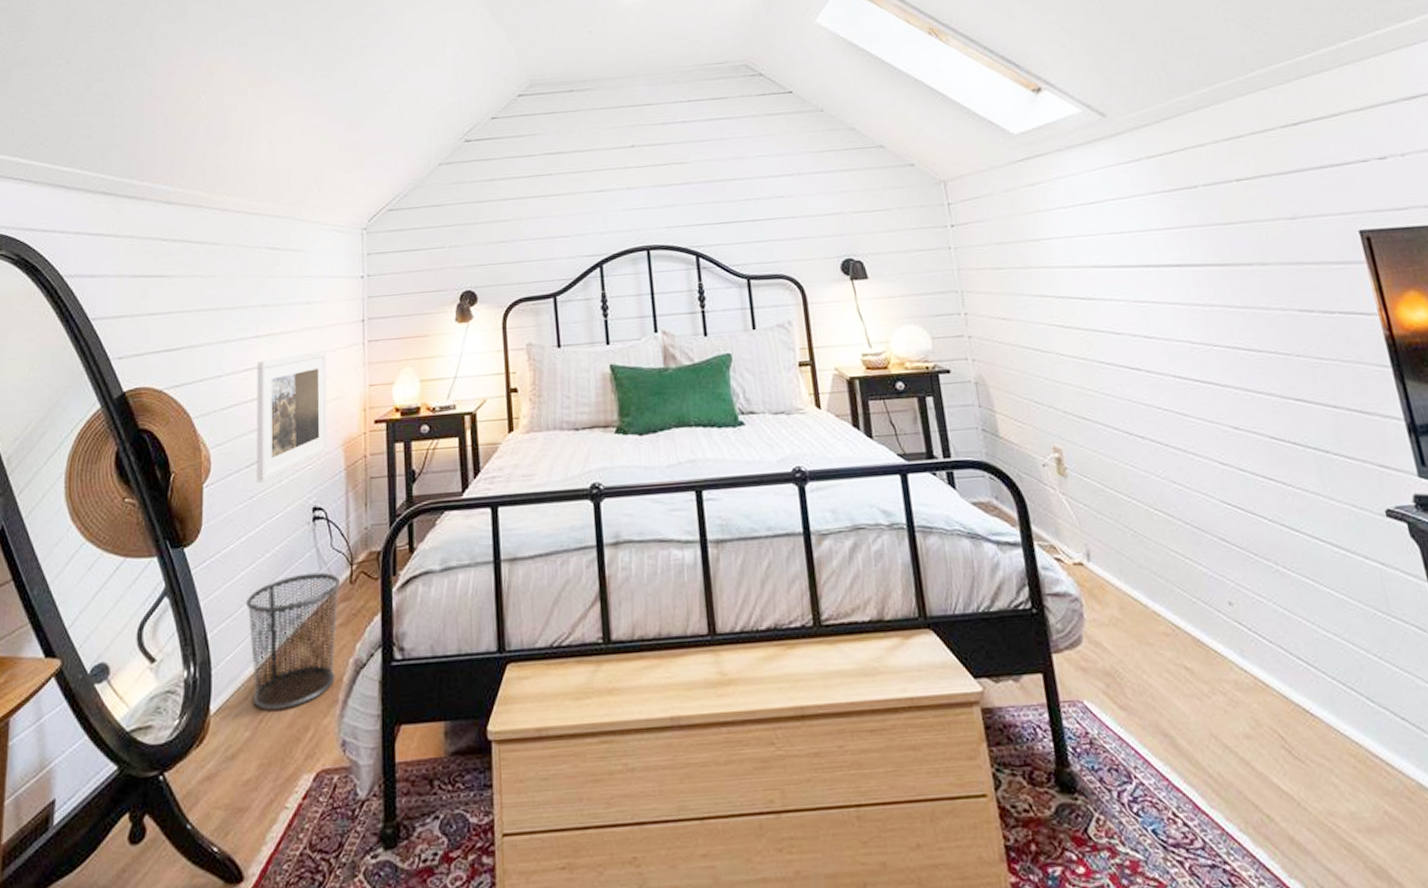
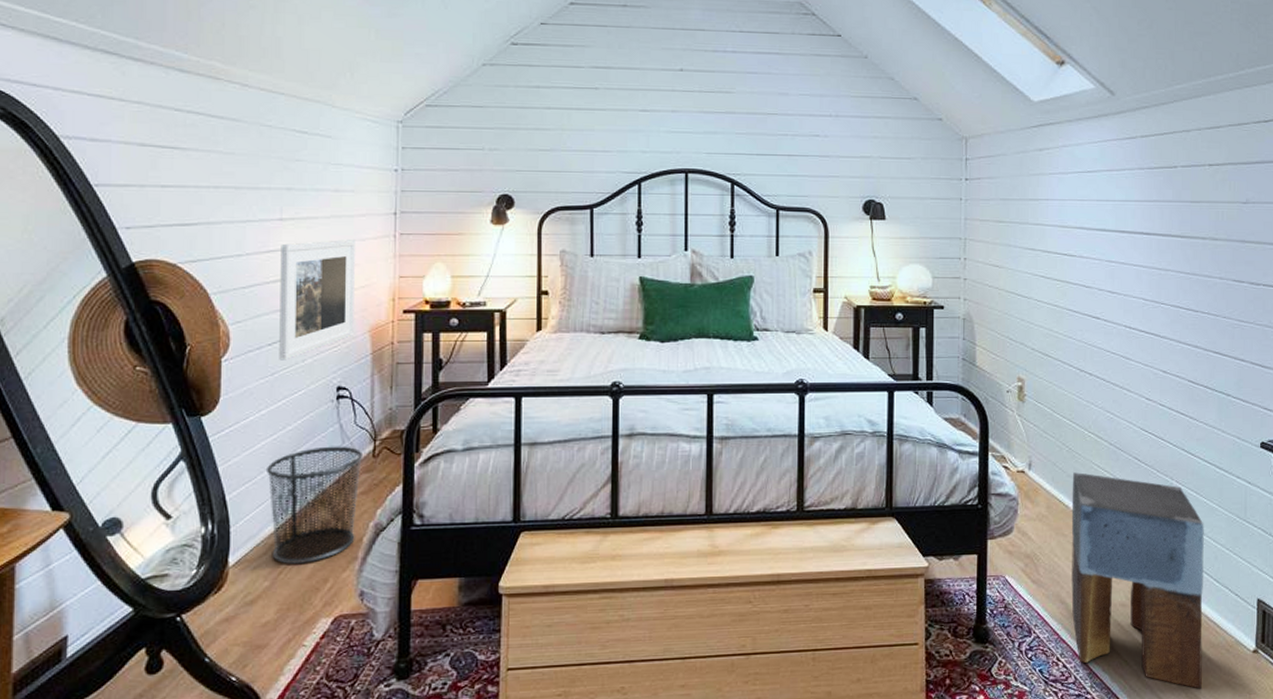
stool: none [1145,561,1385,856] -> present [1071,472,1204,689]

